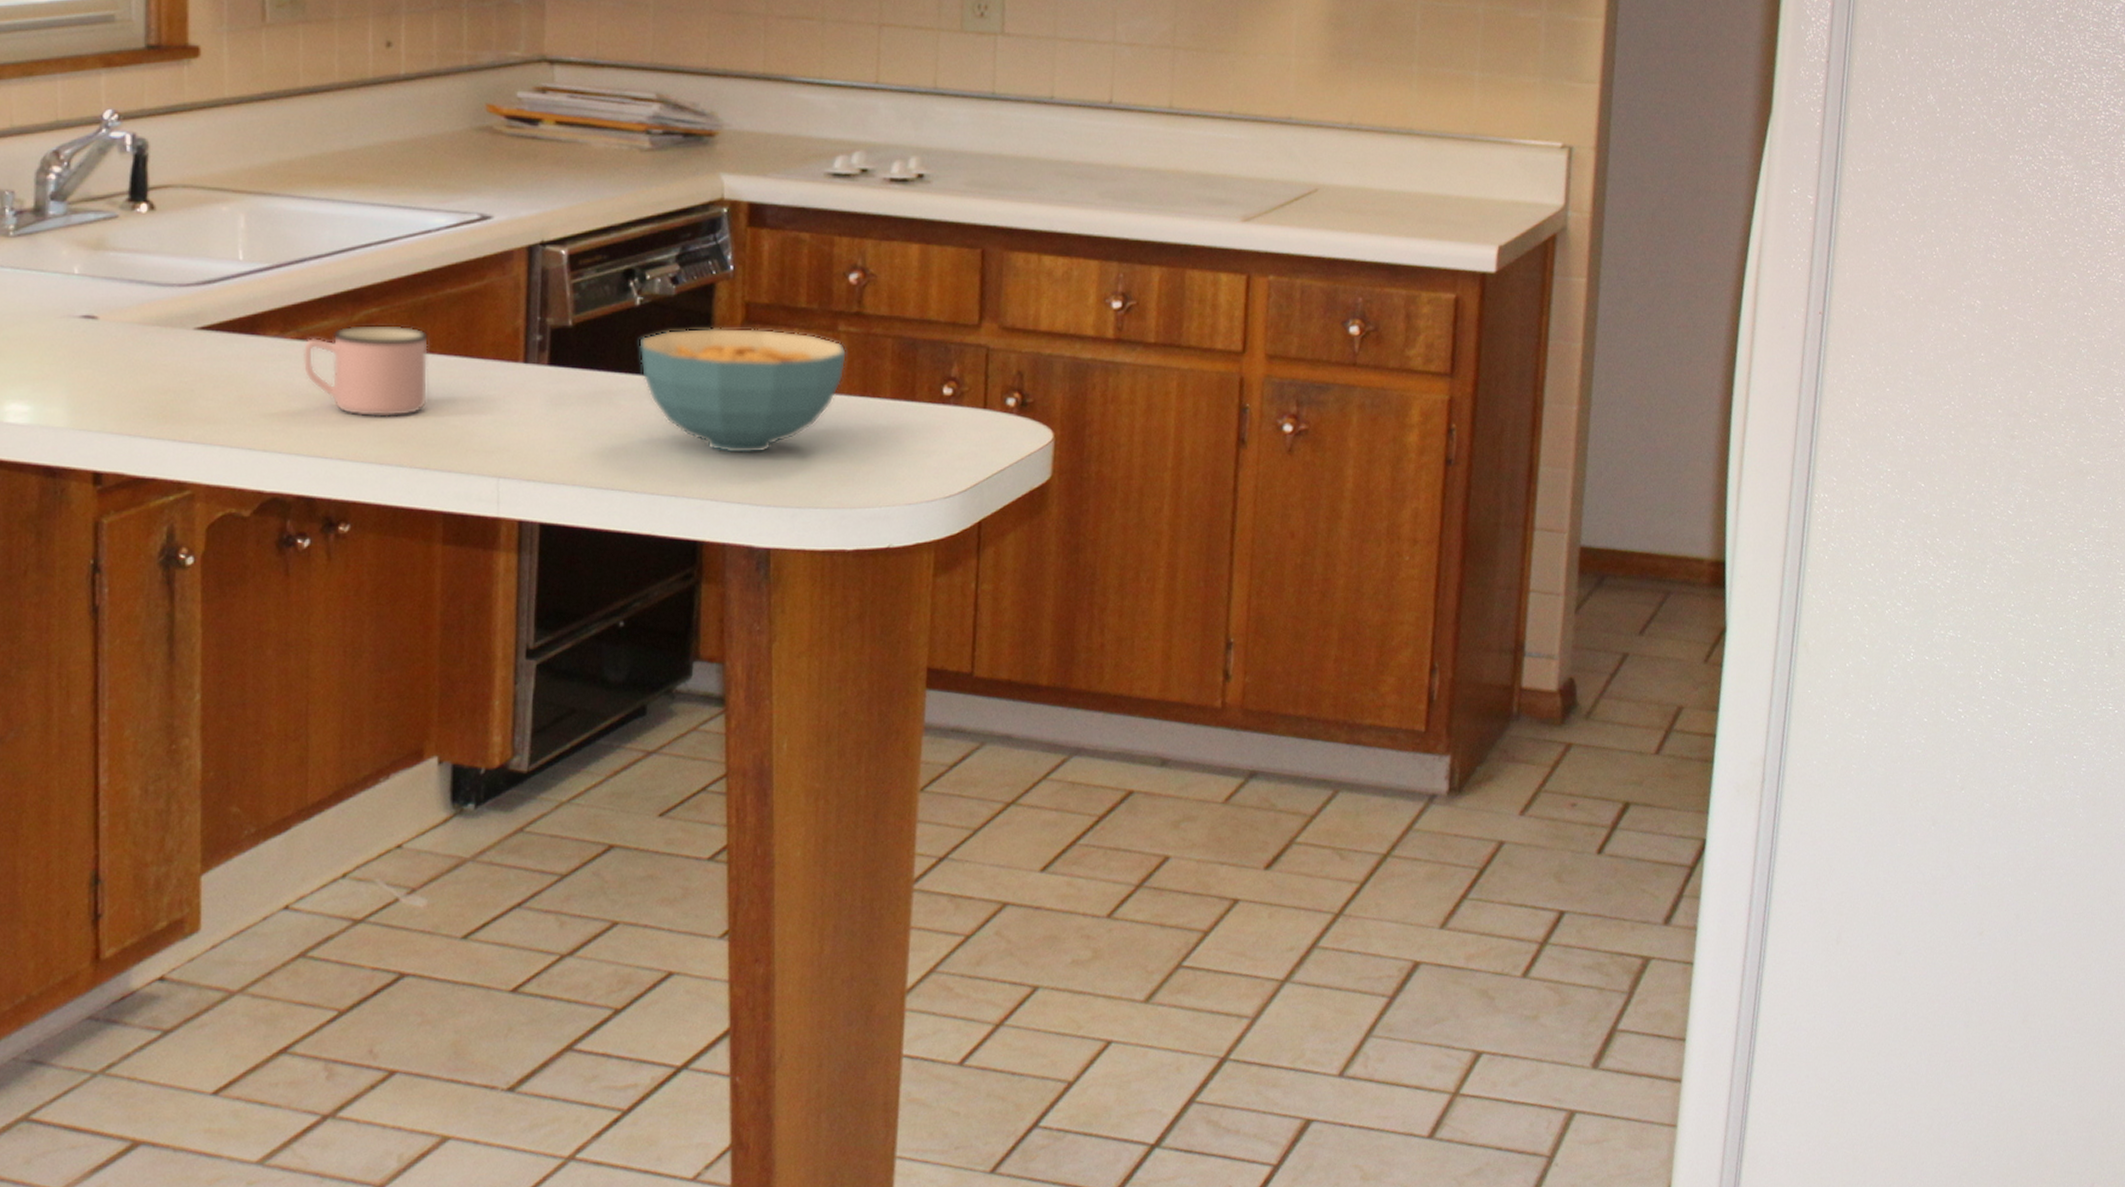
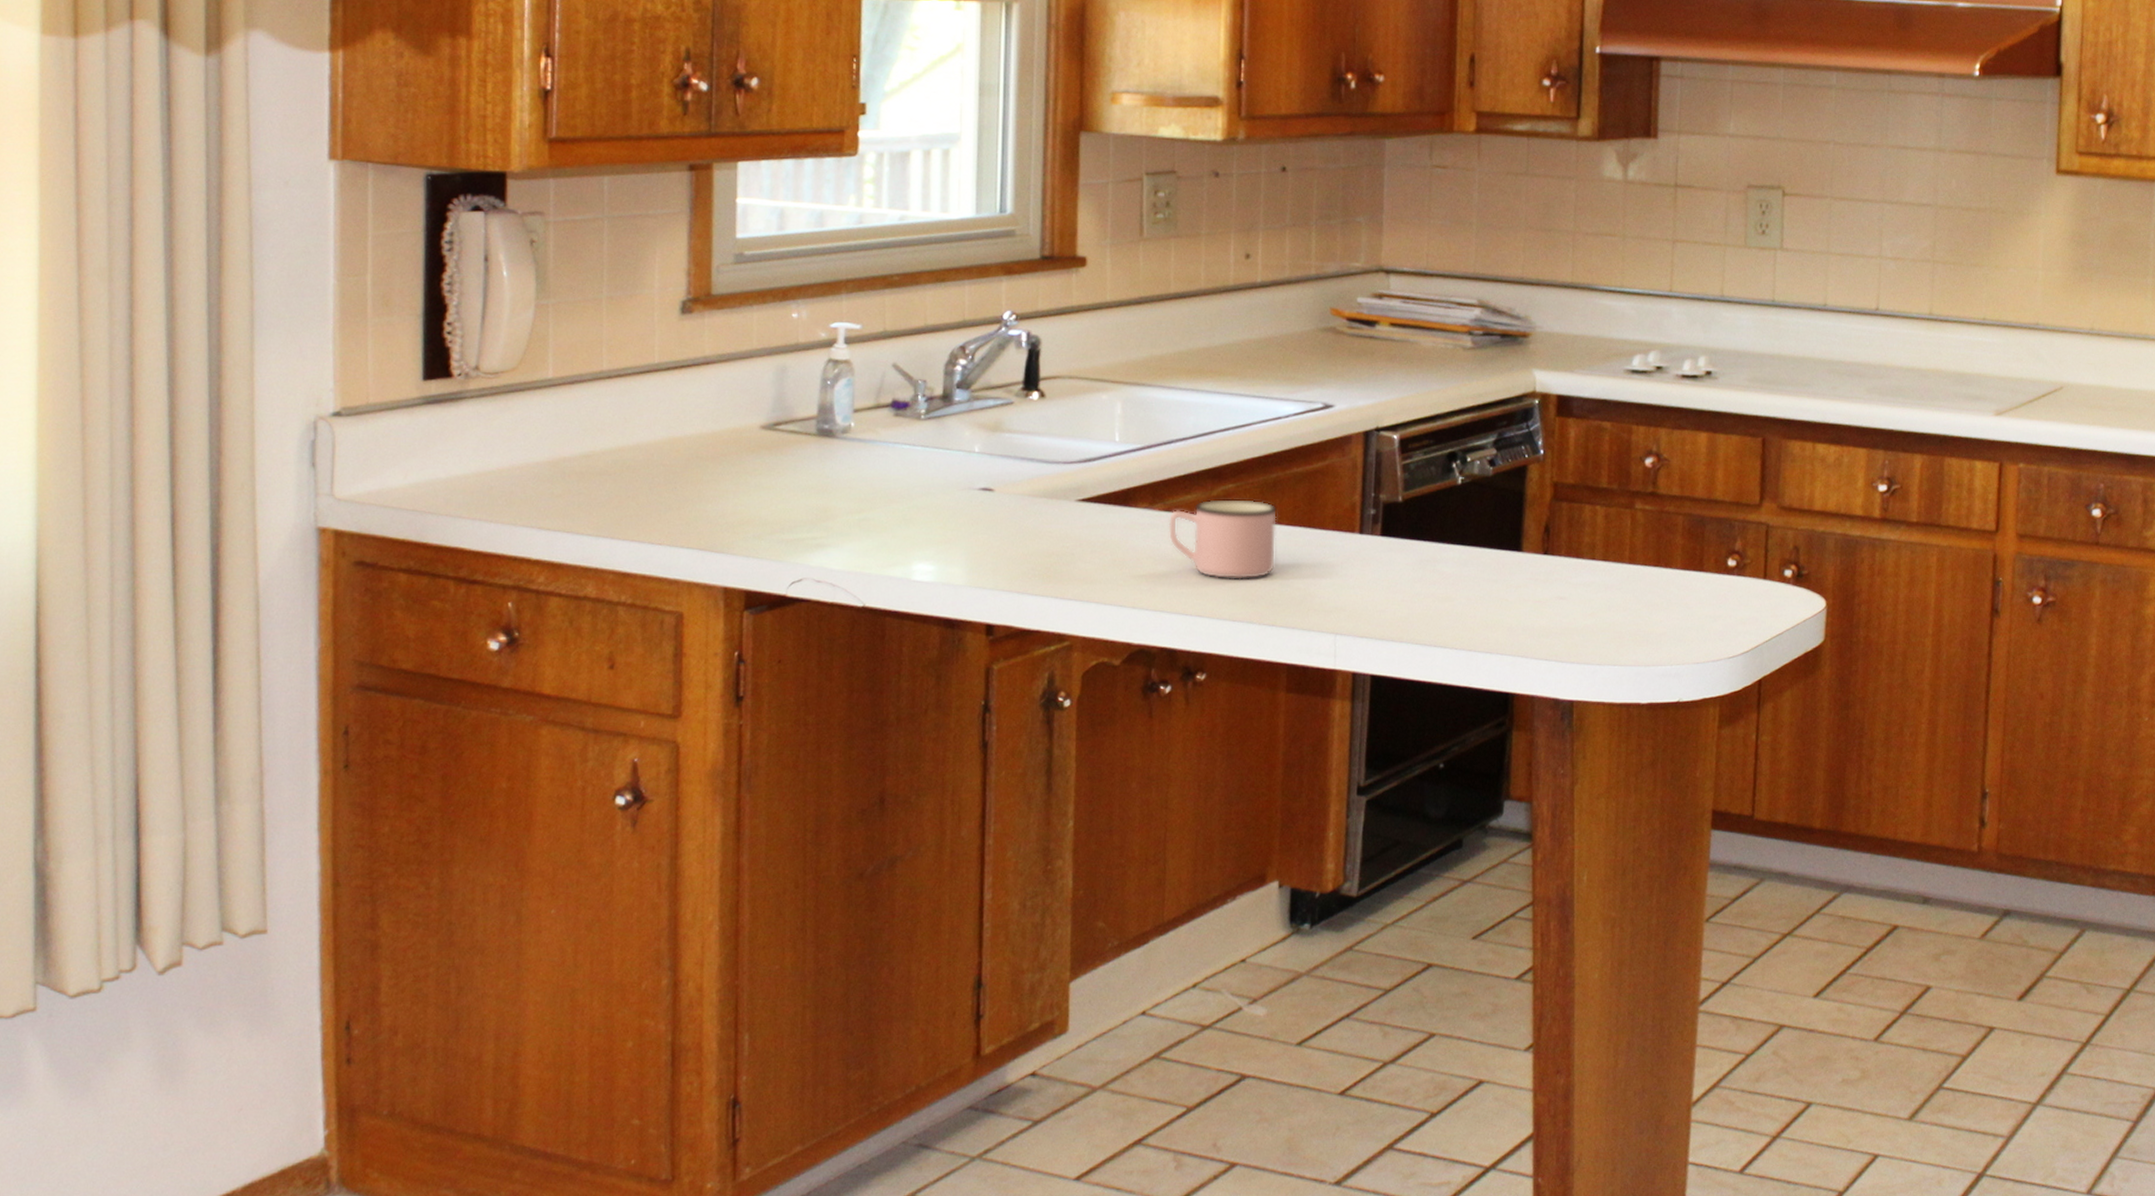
cereal bowl: present [639,327,847,454] -> none [1460,504,1643,616]

